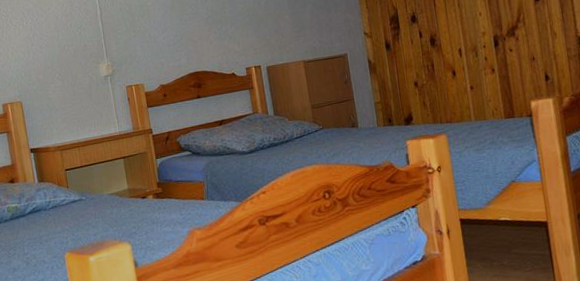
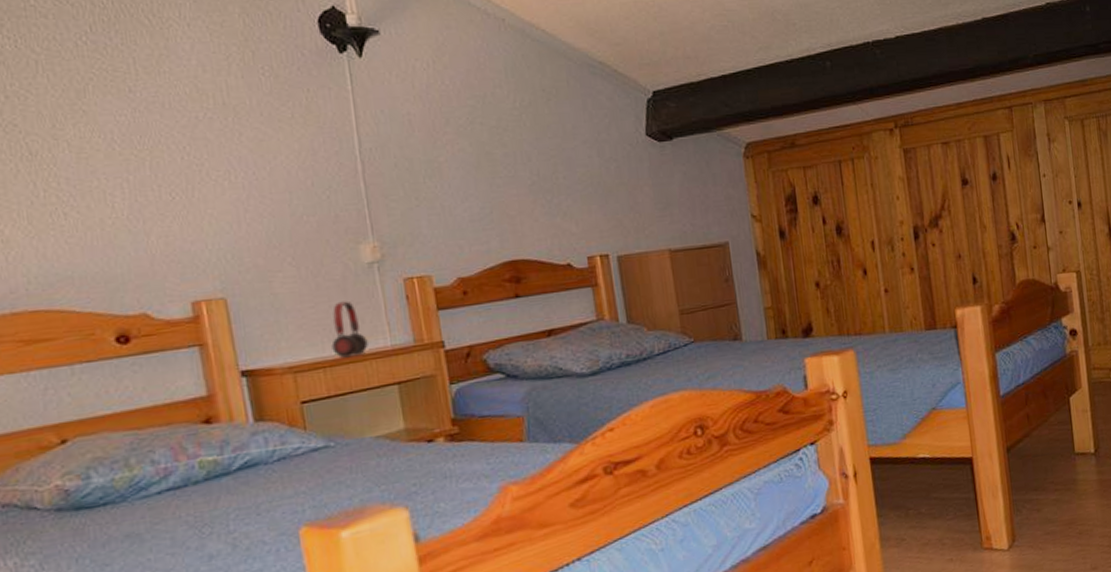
headphones: none [83,102,105,141] -> present [331,301,368,358]

